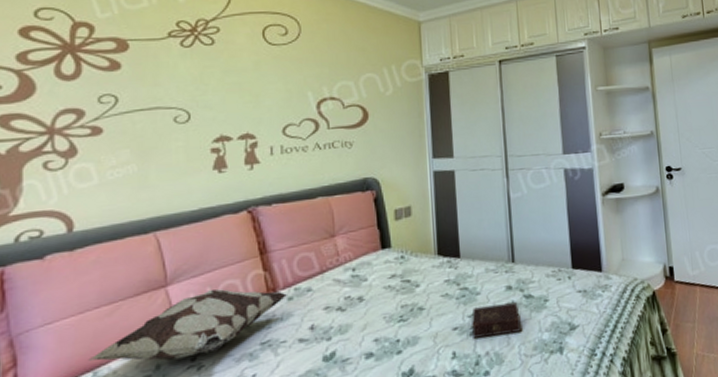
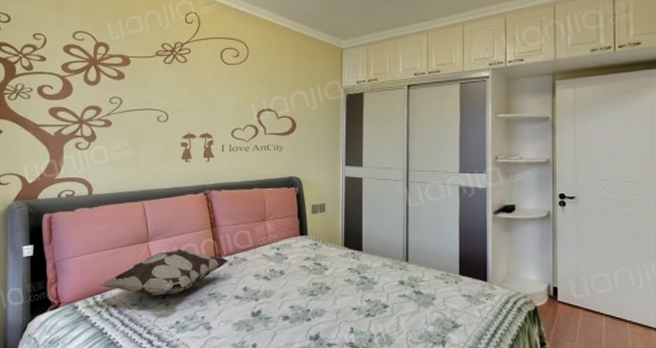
book: present [472,302,521,338] -> none [368,295,410,321]

